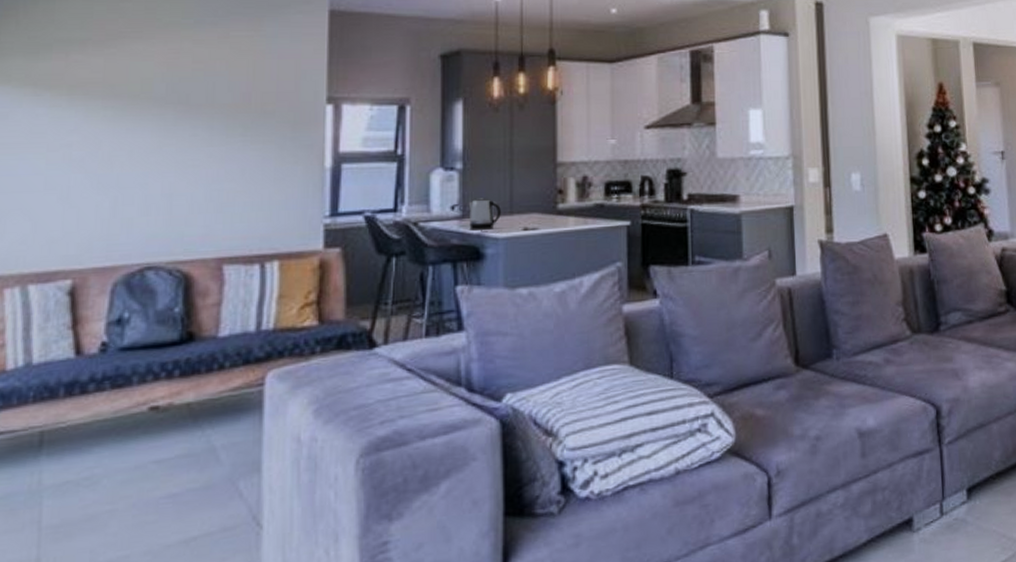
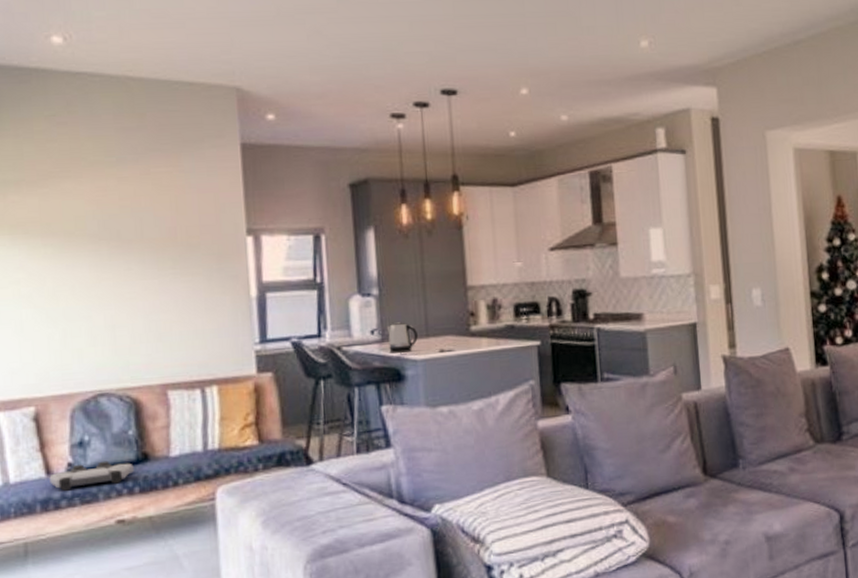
game controller: none [78,340,176,373] -> present [49,461,134,491]

